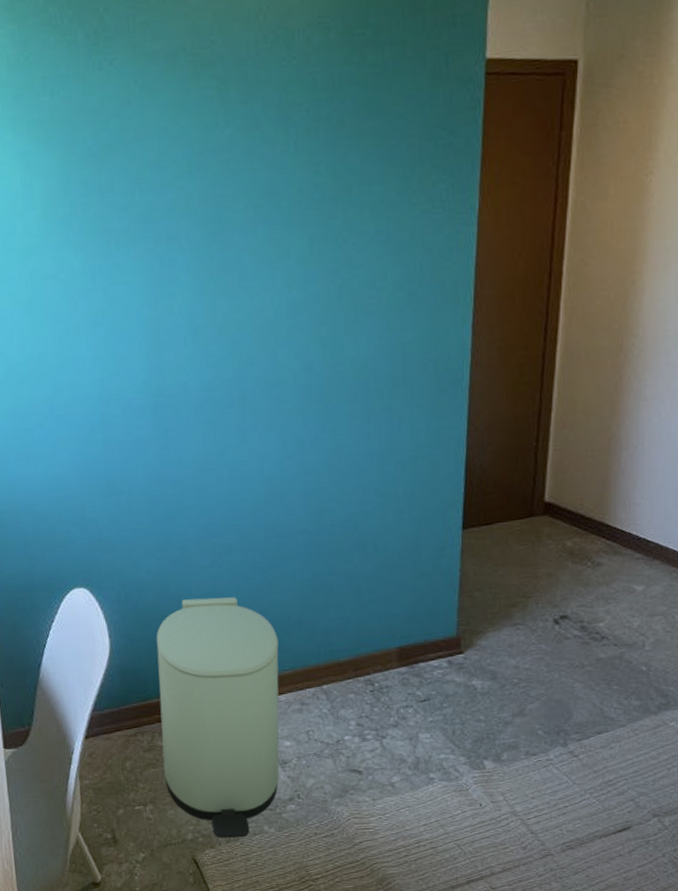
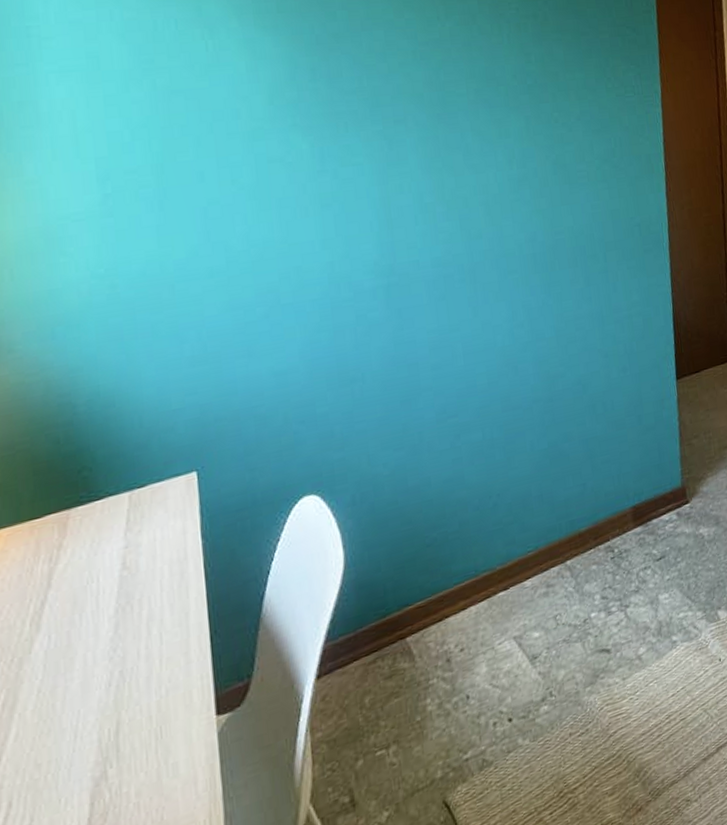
pedal bin: present [156,597,280,838] -> none [394,479,530,768]

